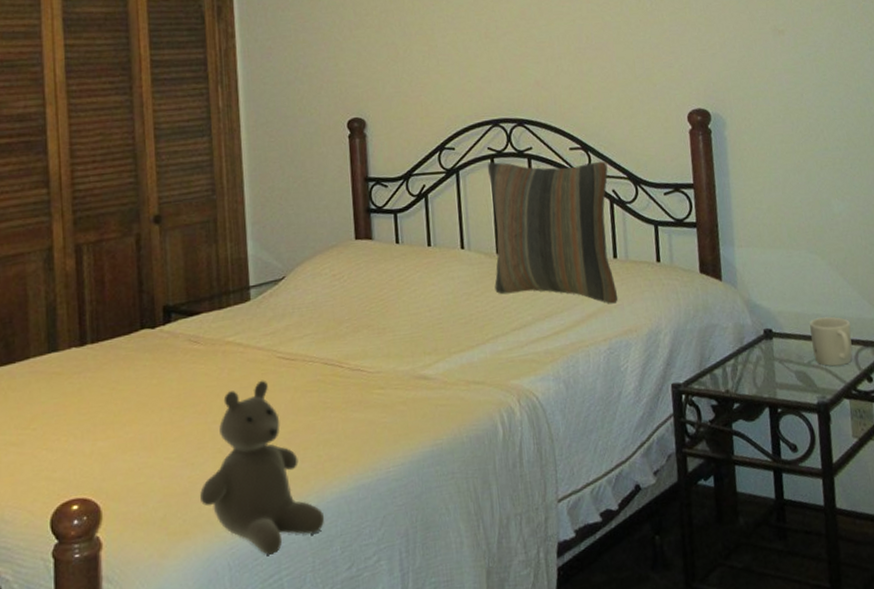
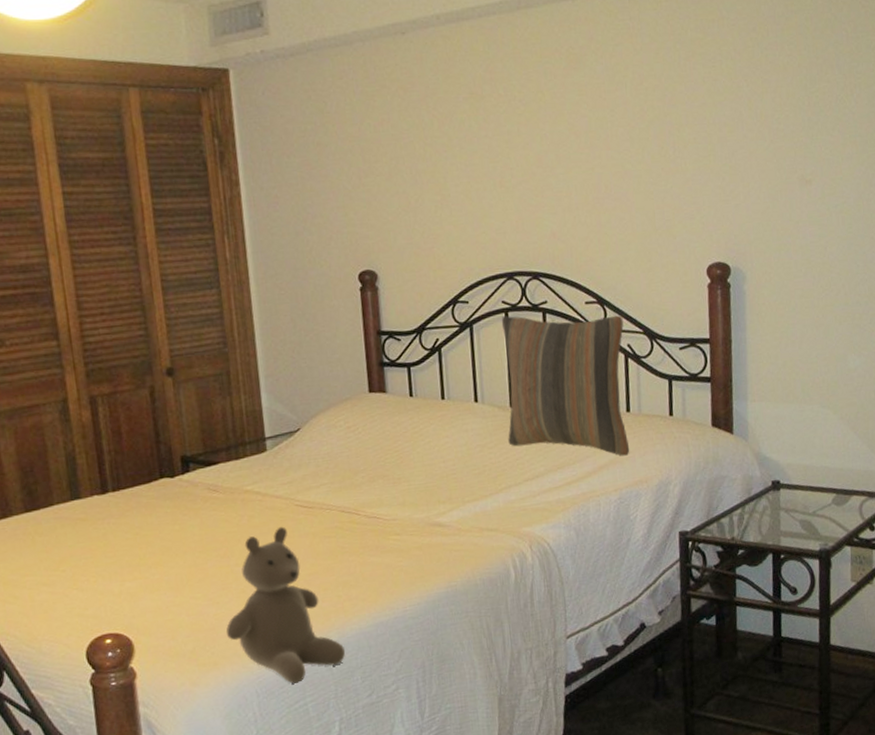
mug: present [809,316,853,367] -> none [817,469,858,516]

